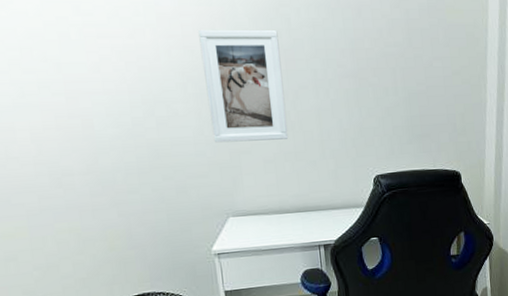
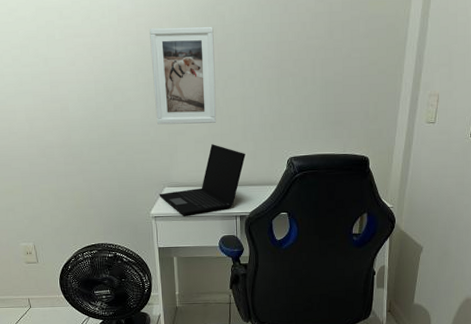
laptop: none [222,163,326,249] -> present [159,144,246,215]

